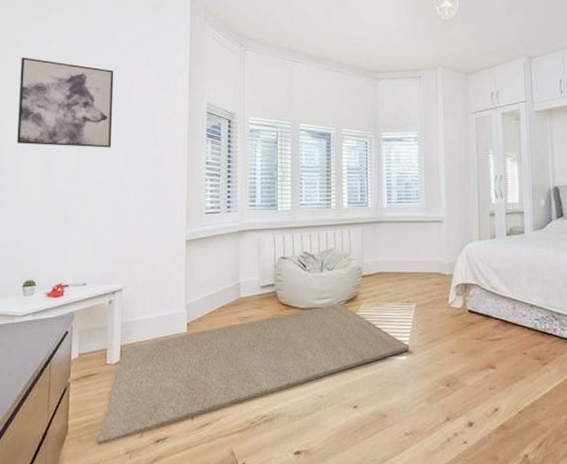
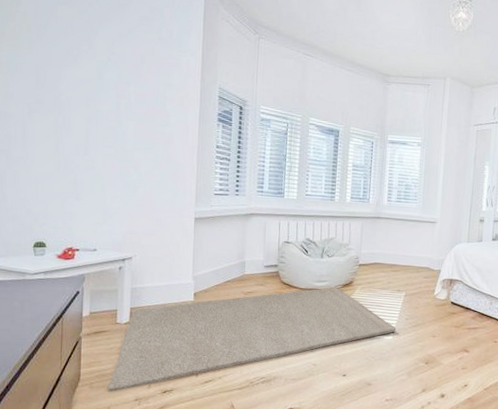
wall art: present [17,57,114,148] -> none [23,17,124,122]

